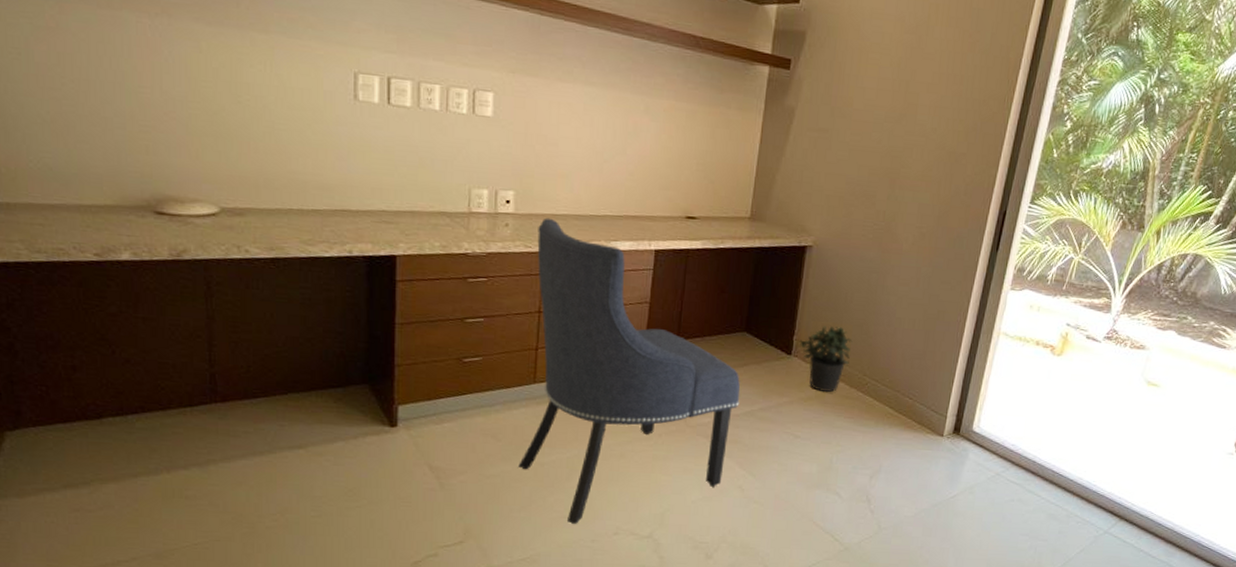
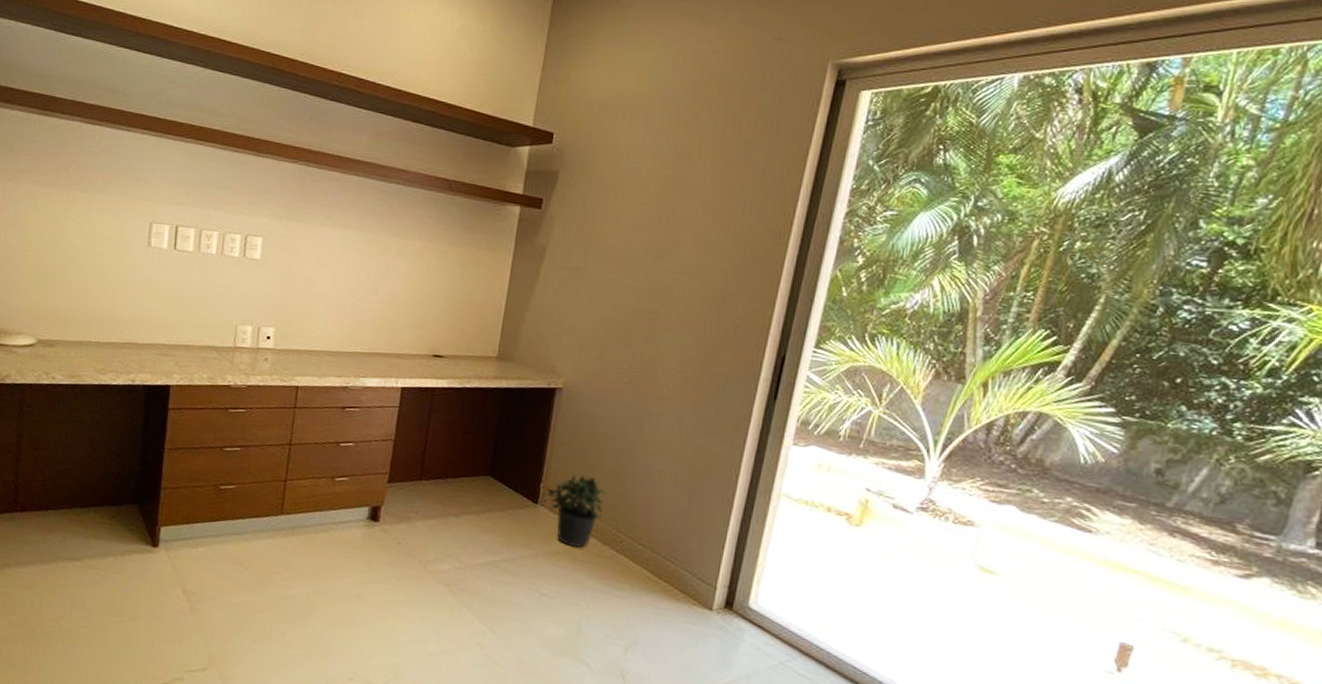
chair: present [518,218,741,525] -> none [262,353,483,665]

